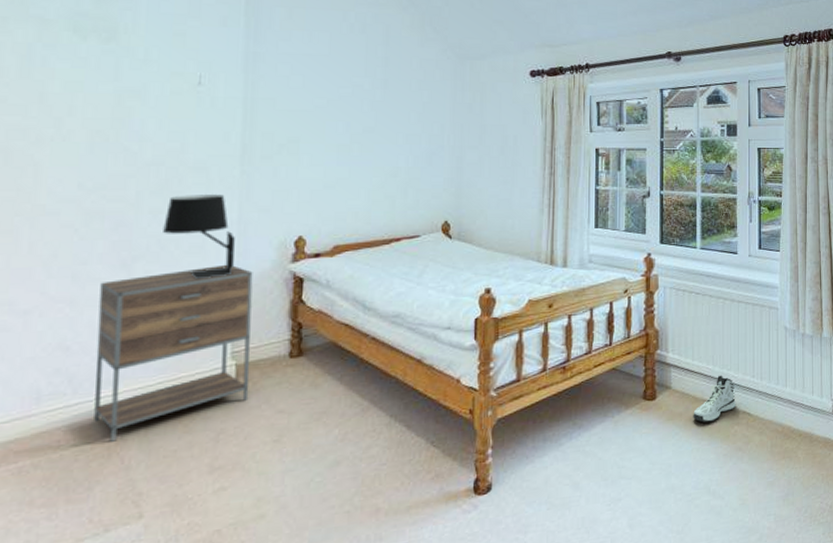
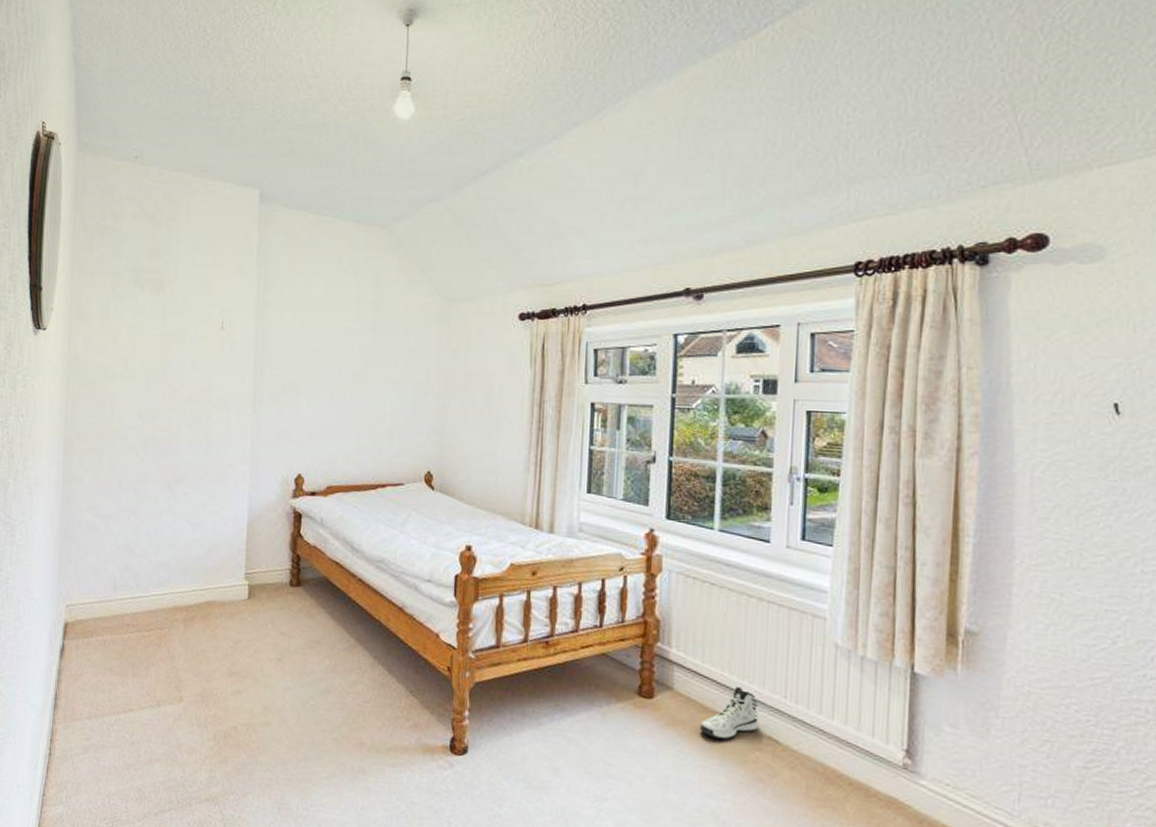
nightstand: present [94,264,253,442] -> none [150,493,262,633]
table lamp: present [163,194,235,280] -> none [196,429,249,505]

